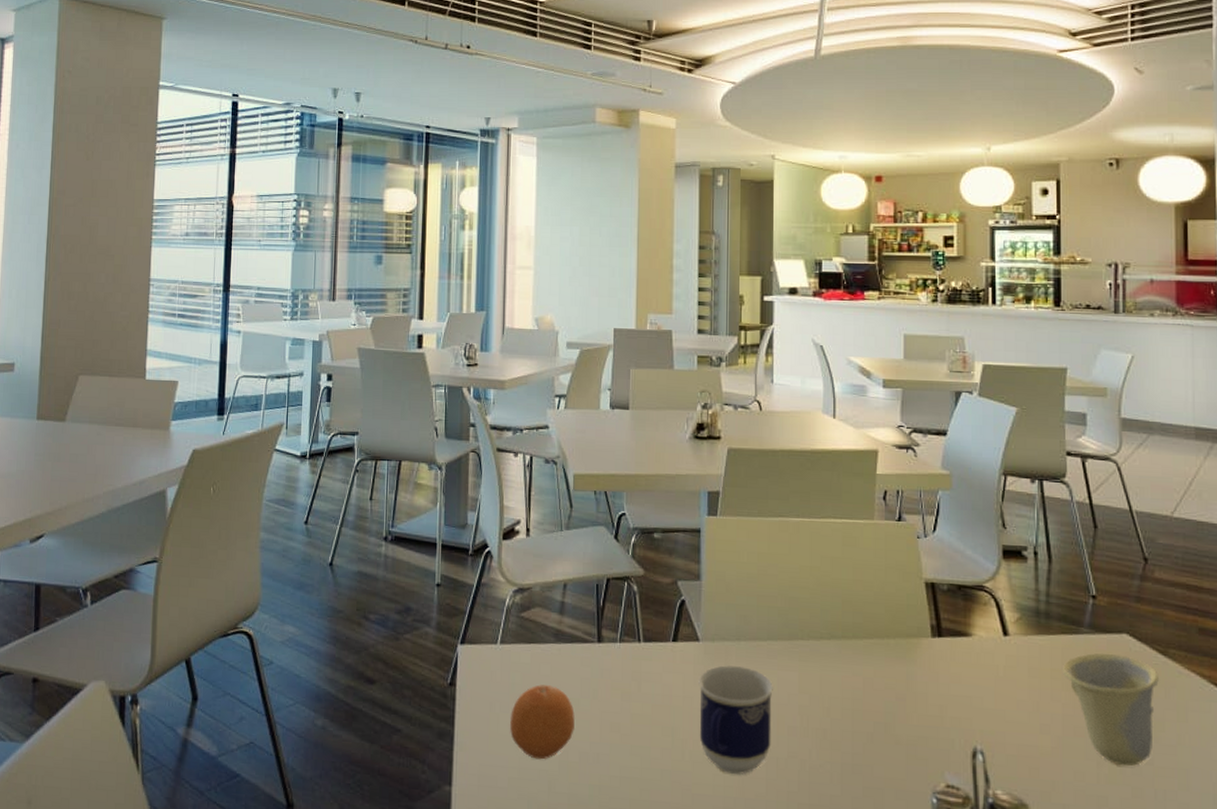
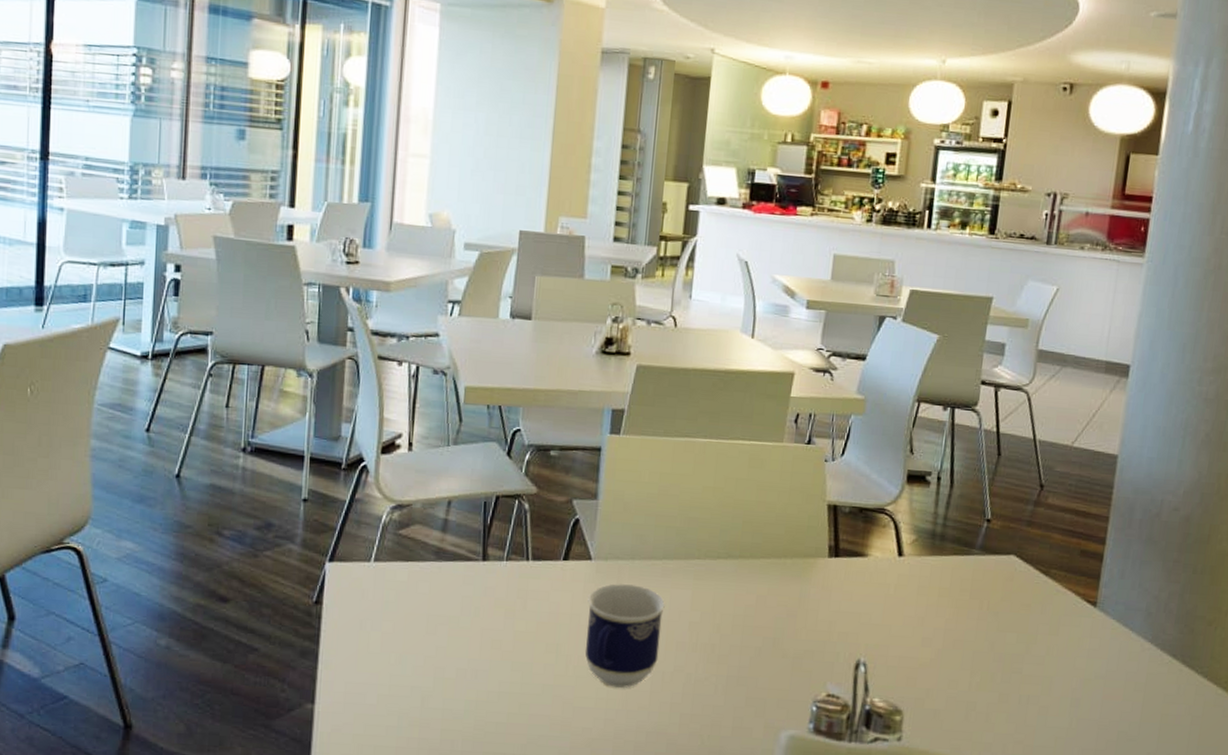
fruit: present [510,685,575,760] -> none [381,603,454,677]
cup: present [1062,653,1160,767] -> none [949,573,1039,675]

